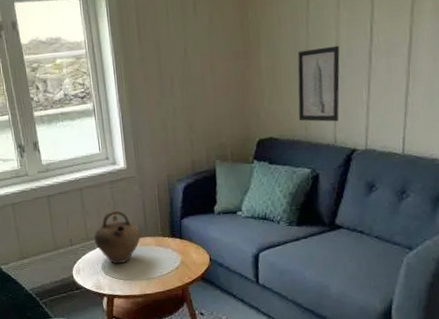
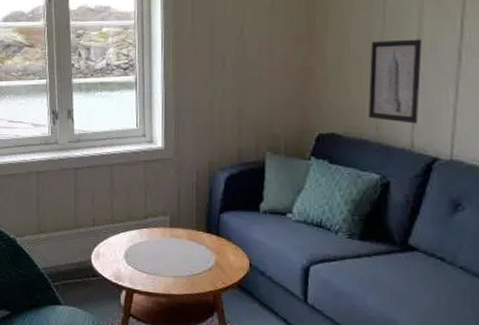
jug: present [94,209,141,263] -> none [120,192,172,254]

